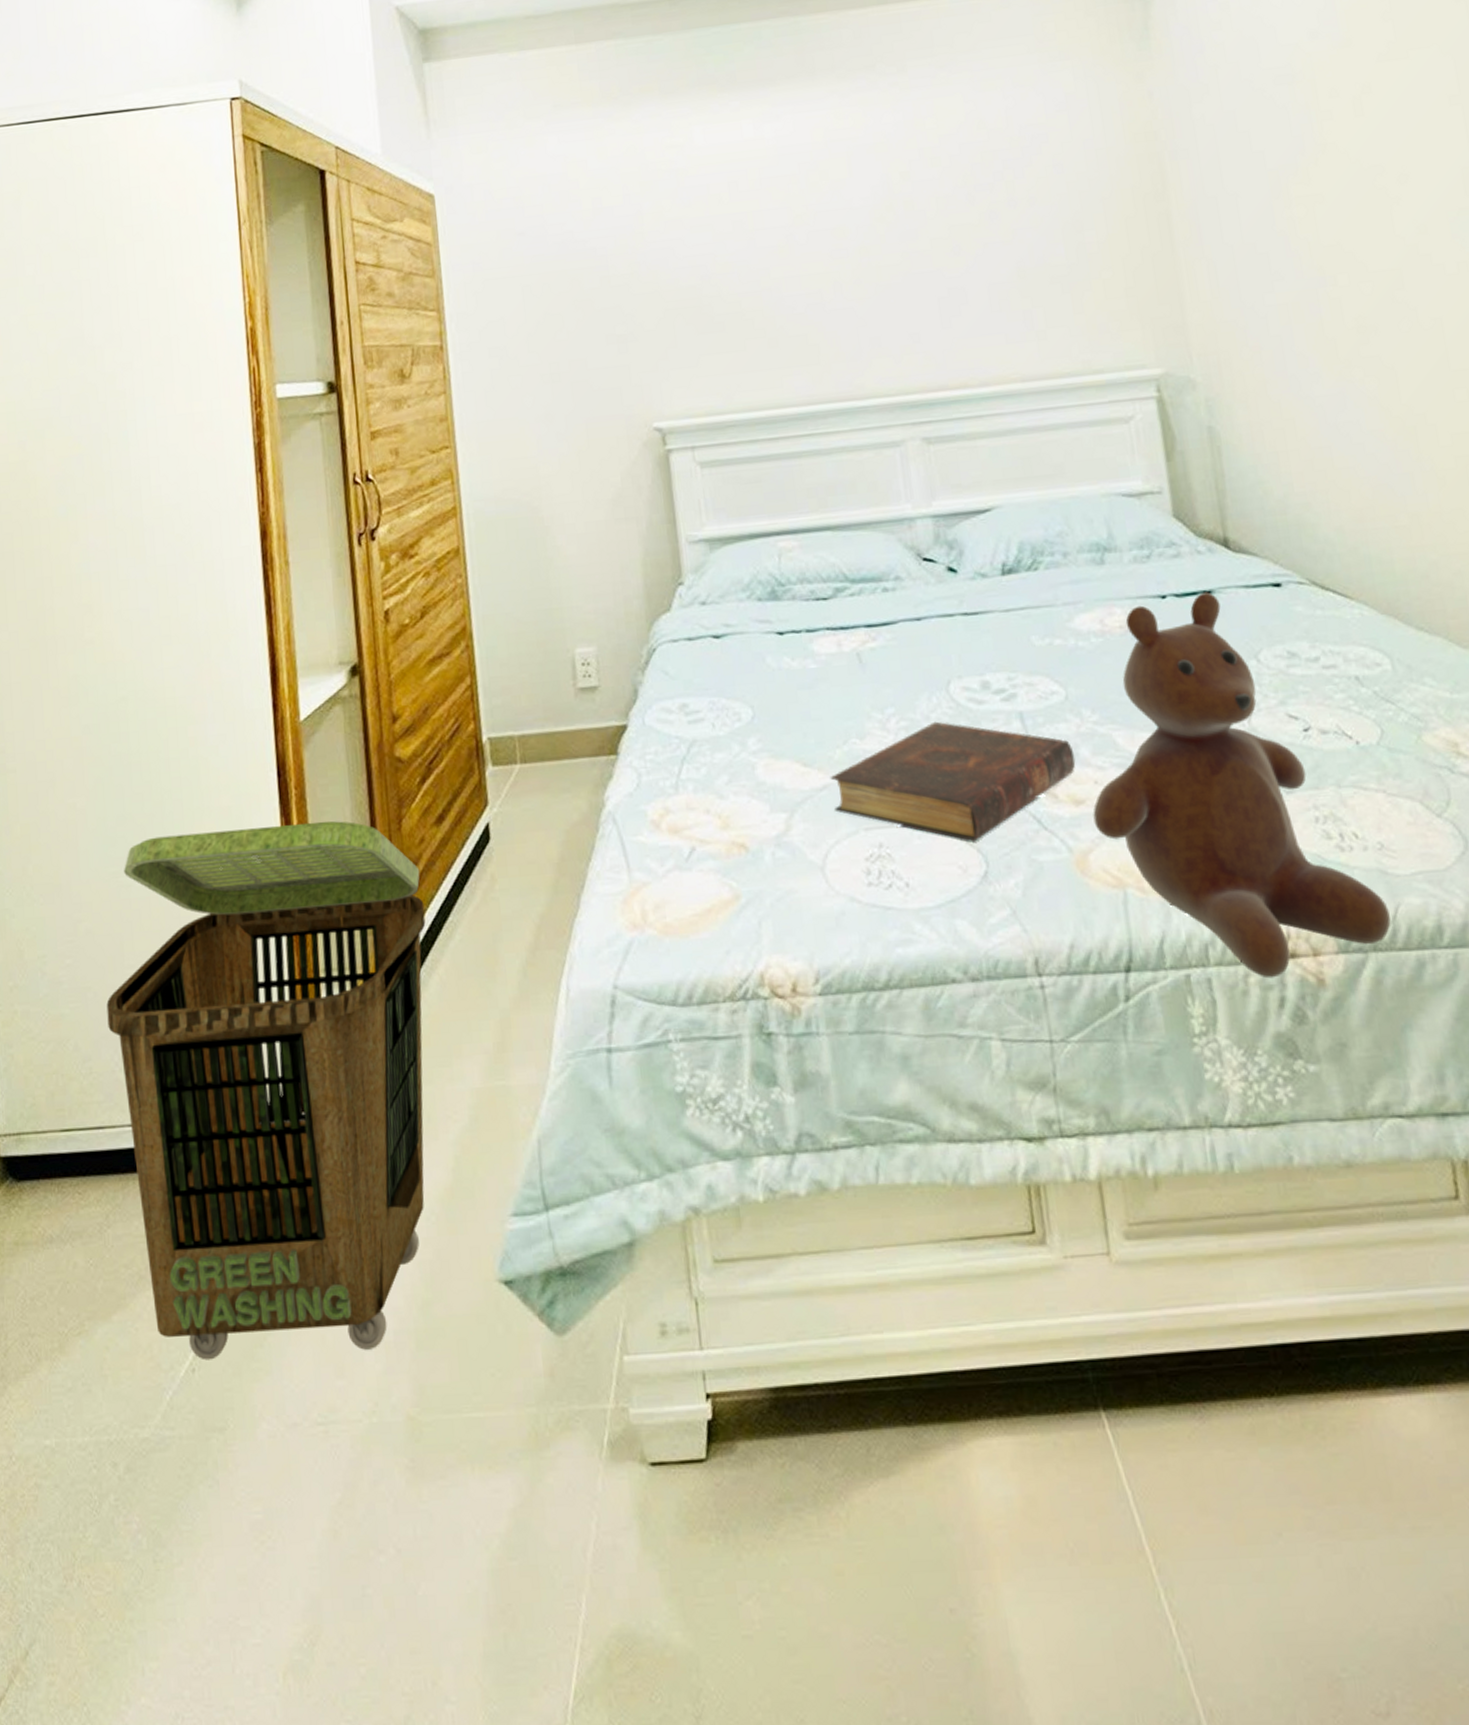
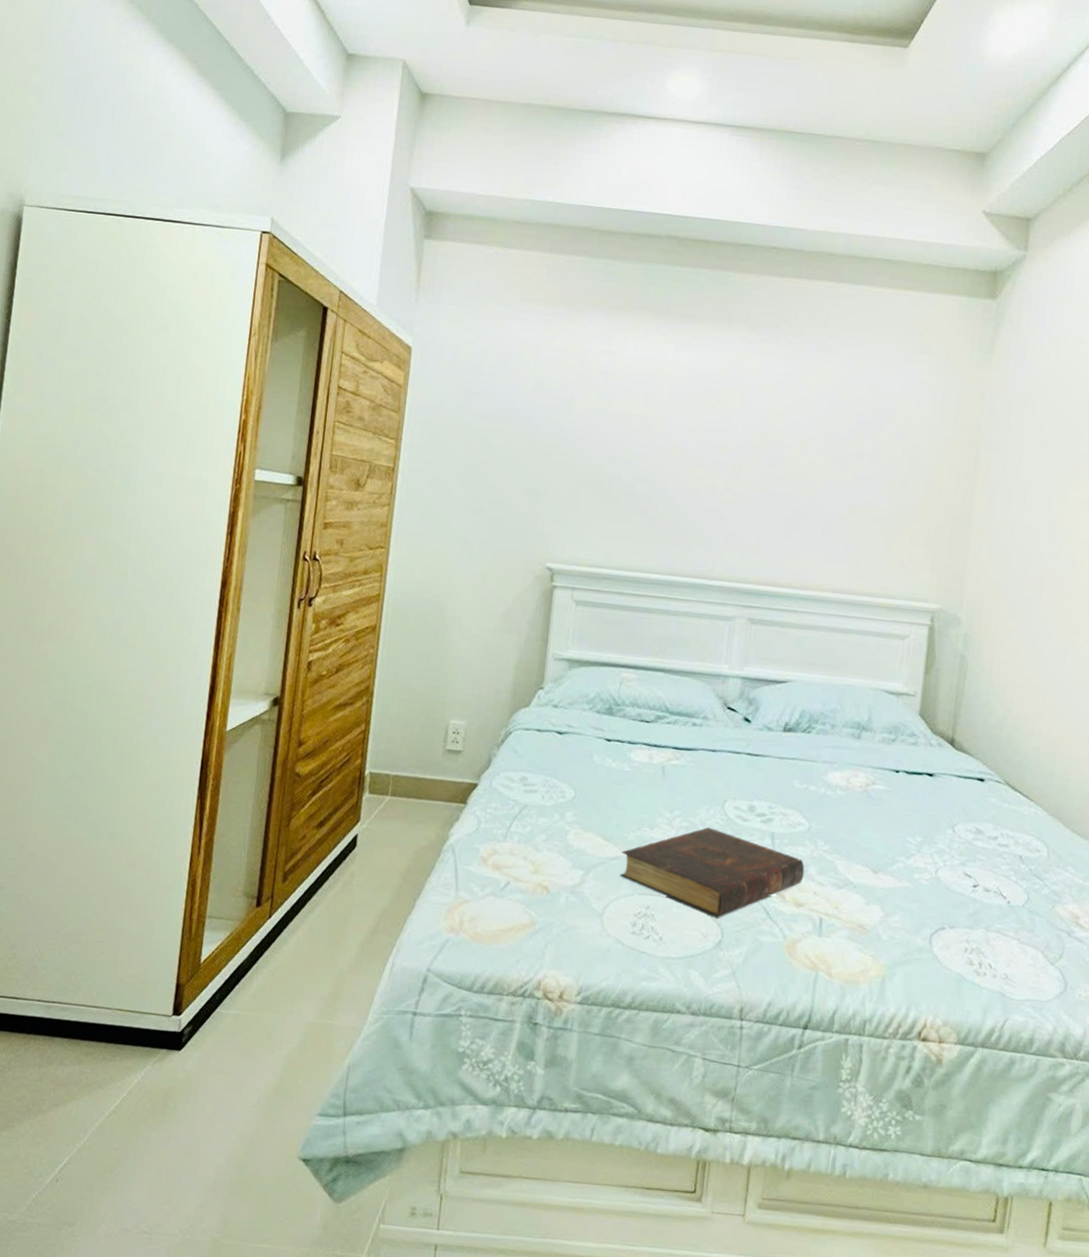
laundry basket: present [106,820,426,1361] -> none [34,794,298,1189]
teddy bear: present [1093,592,1391,979] -> none [807,774,1000,1053]

